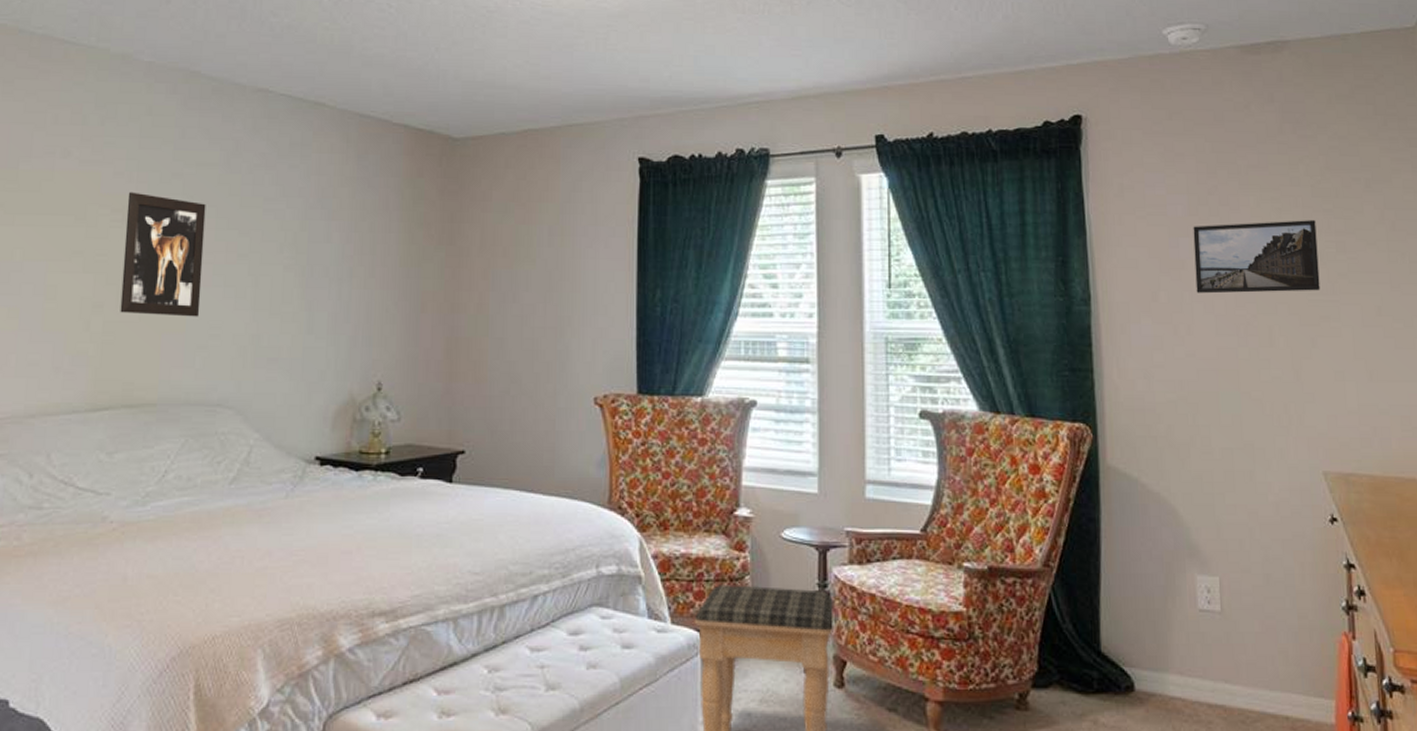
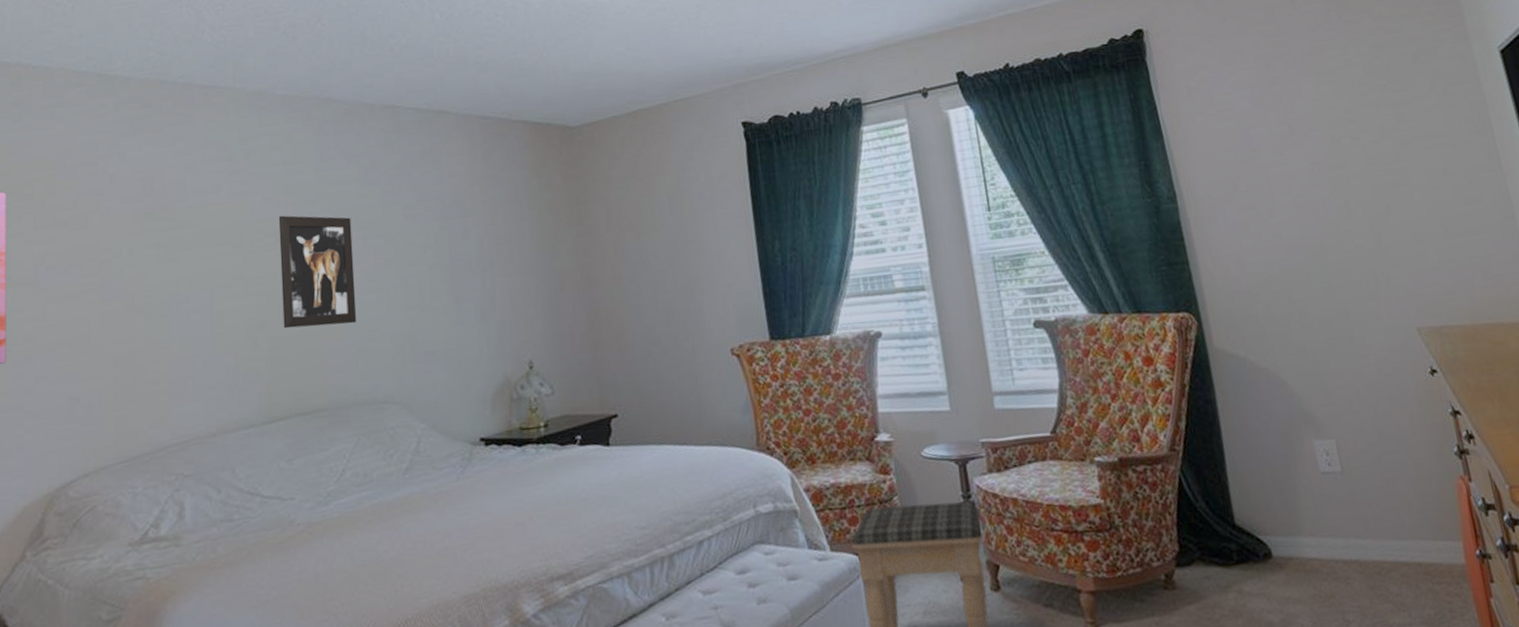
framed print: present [1193,220,1320,294] -> none [1260,96,1387,178]

